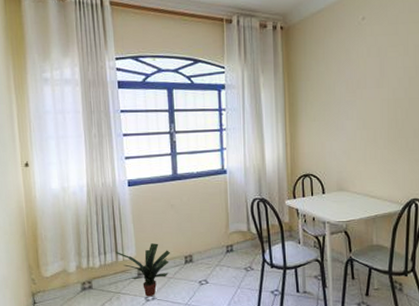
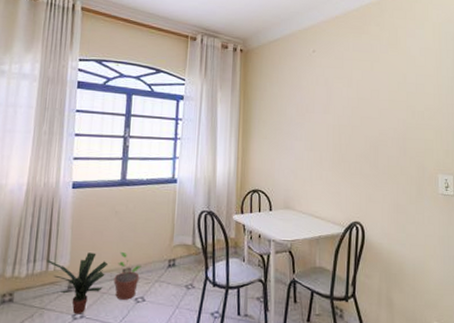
potted plant: none [177,240,202,283] -> present [113,251,142,300]

